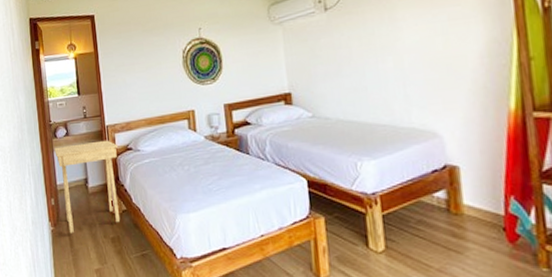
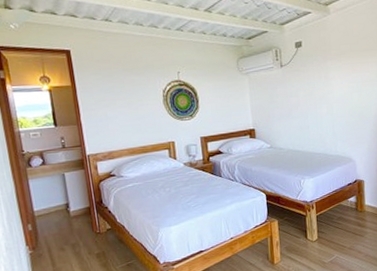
side table: present [54,140,121,234] -> none [29,168,105,255]

